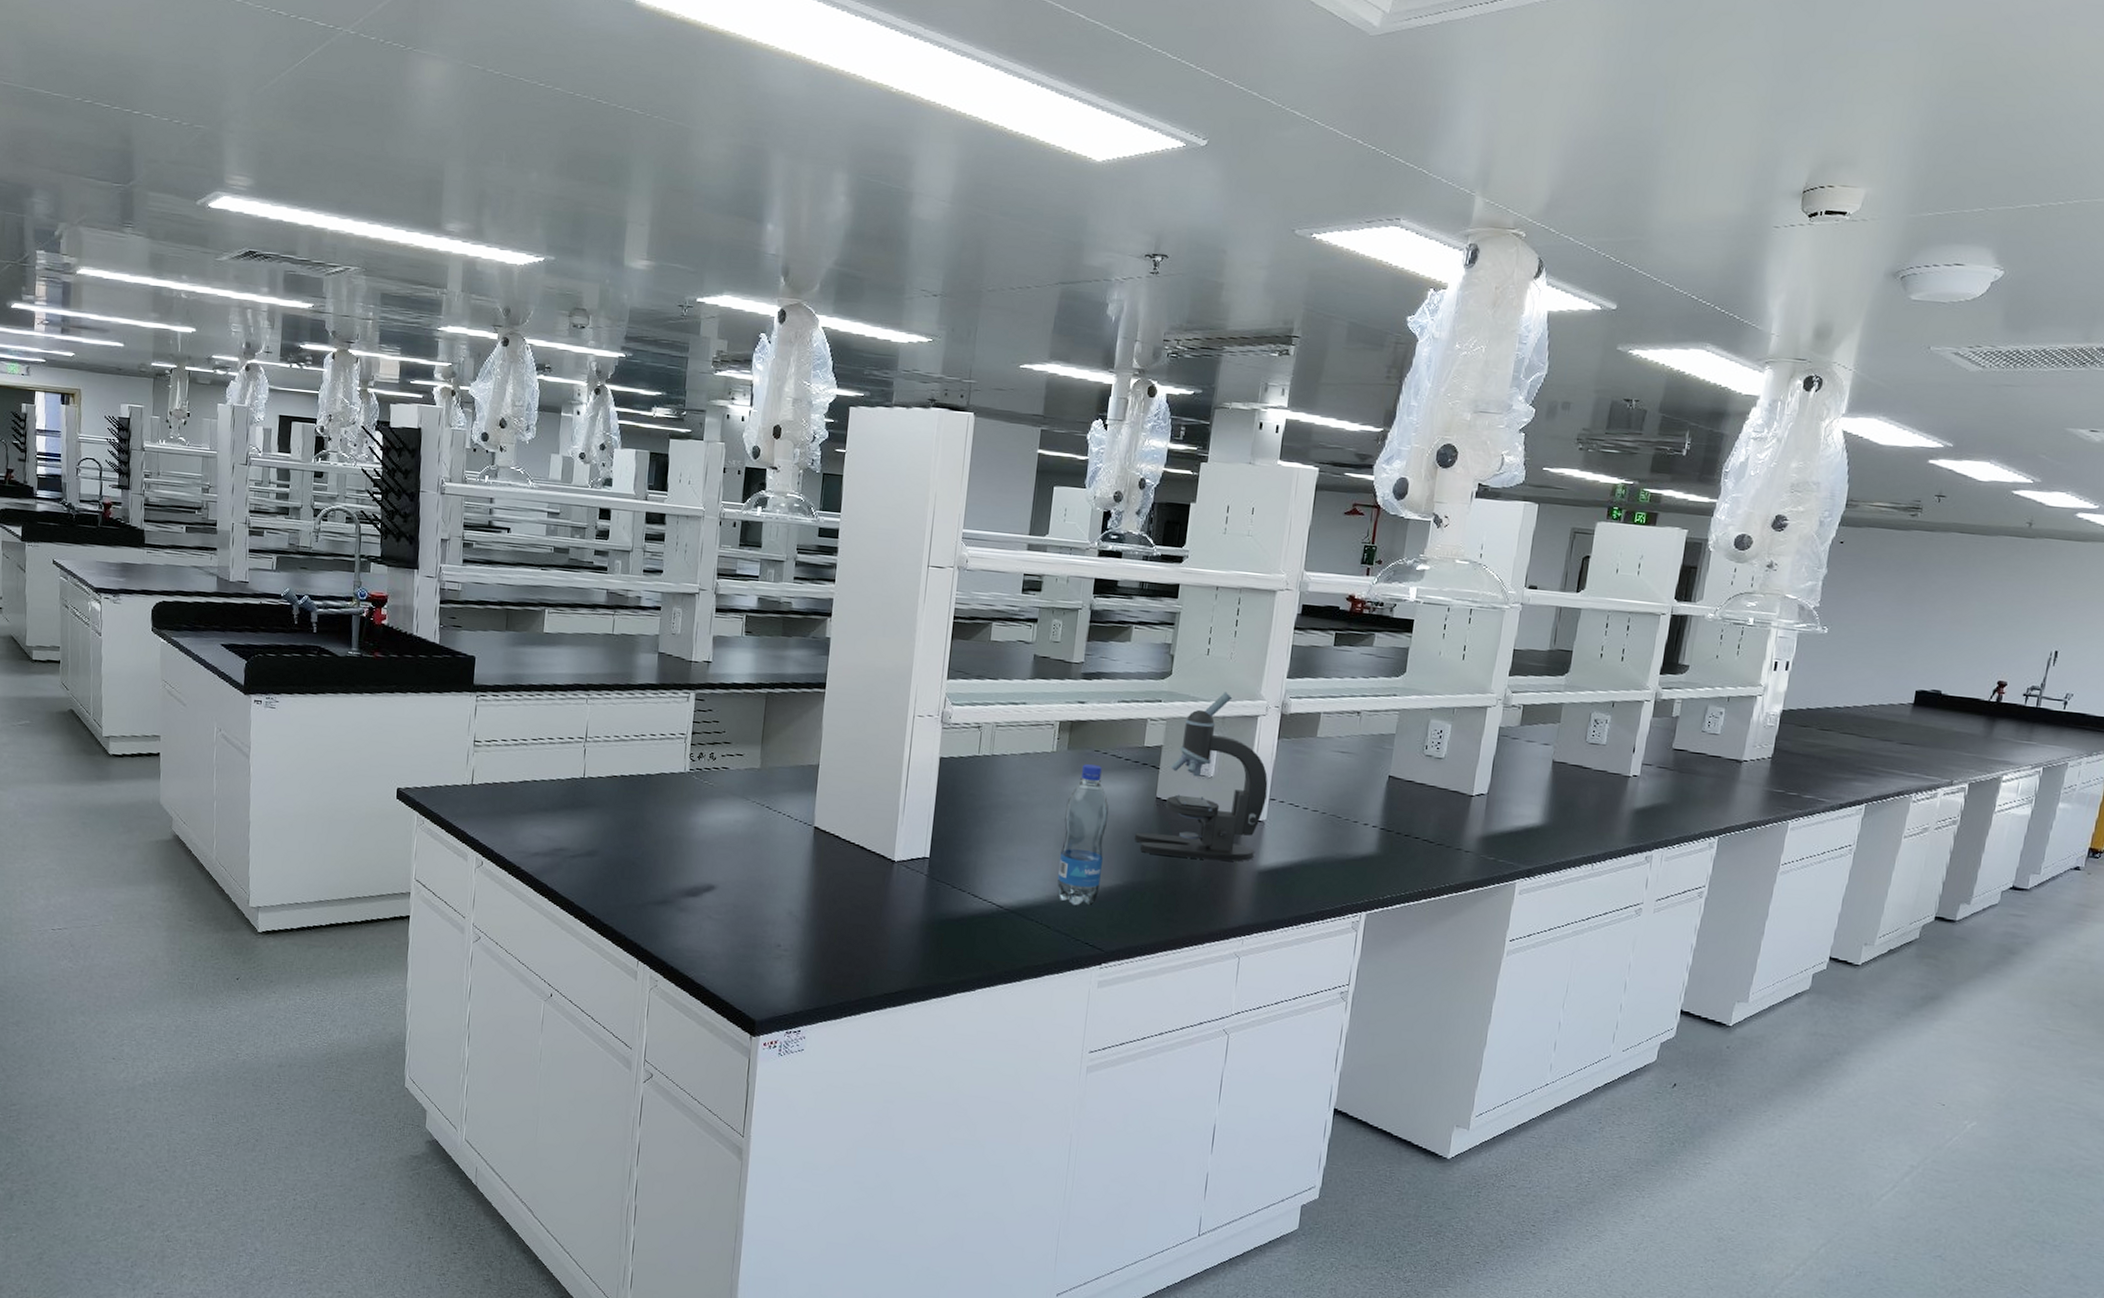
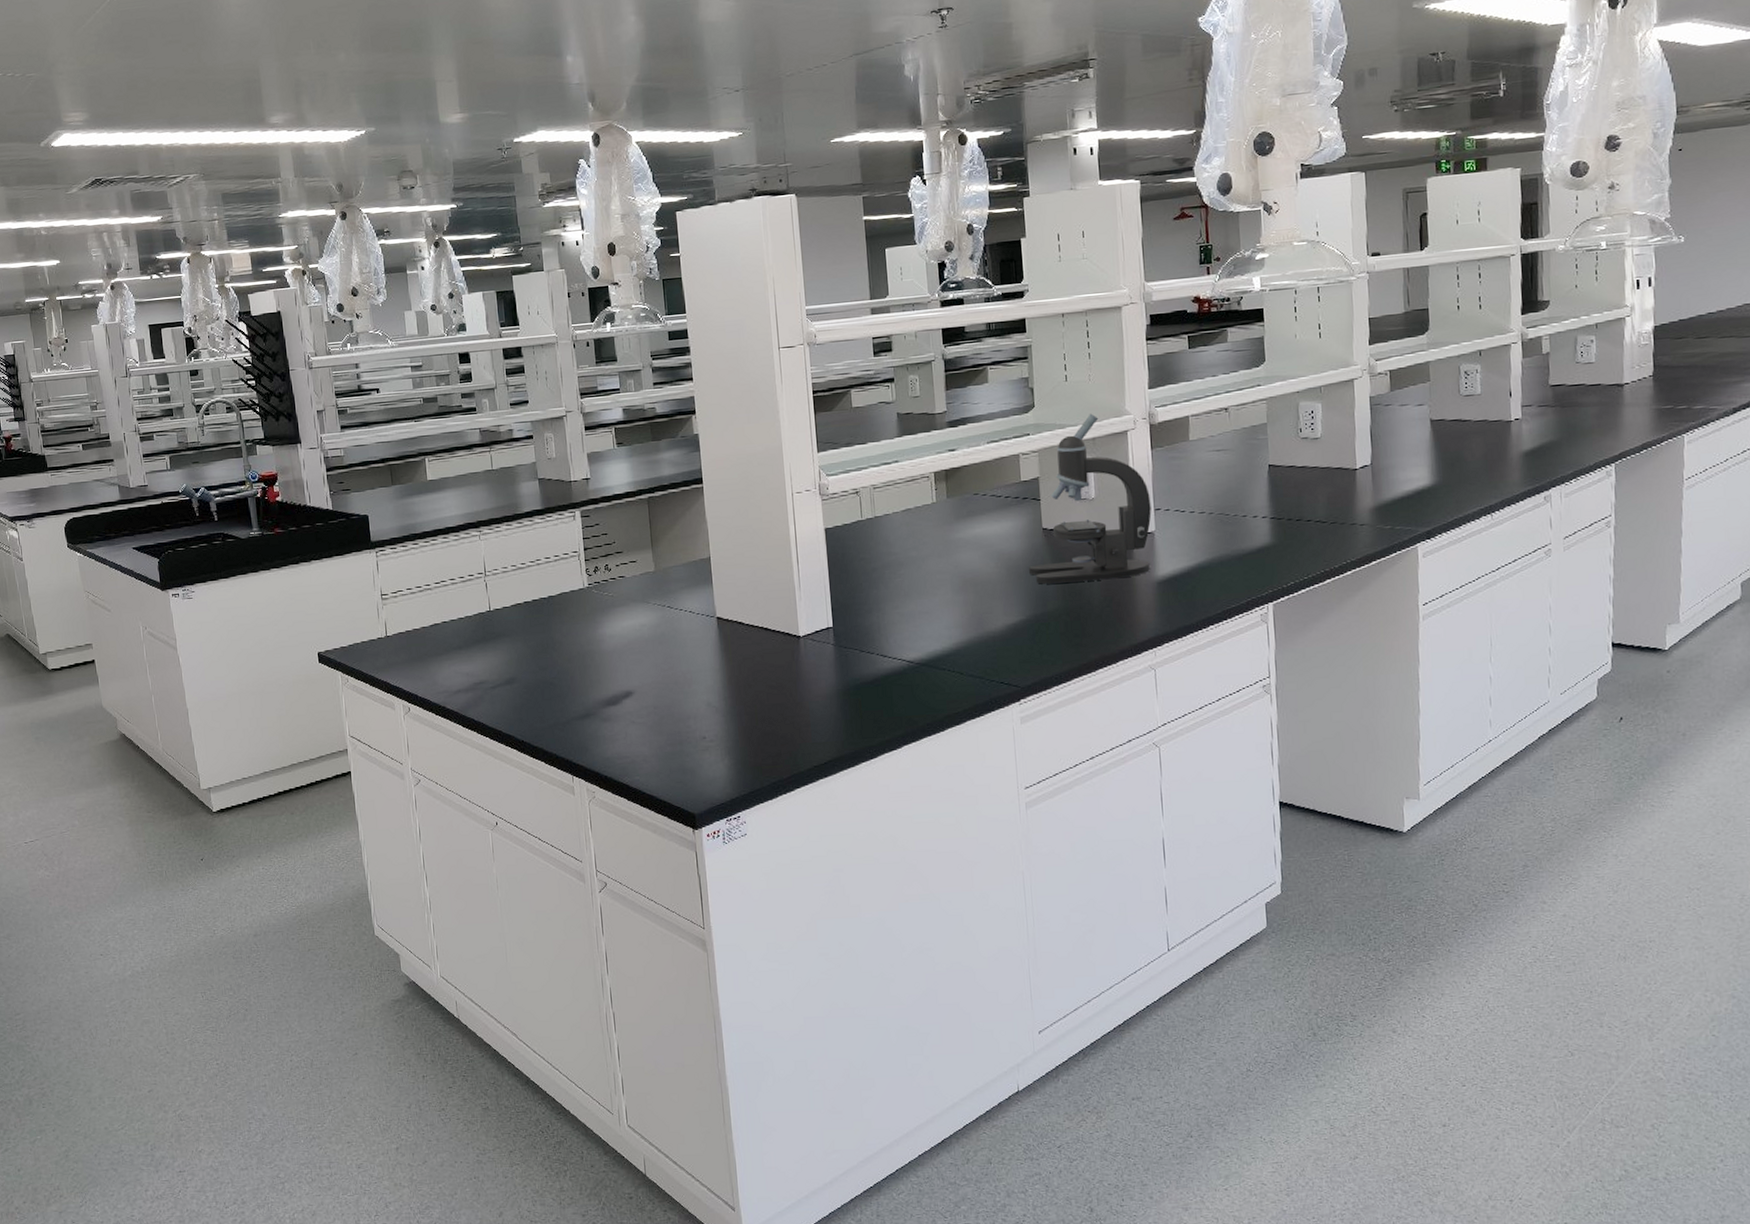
bottle: present [1057,764,1109,906] -> none [956,508,1004,648]

